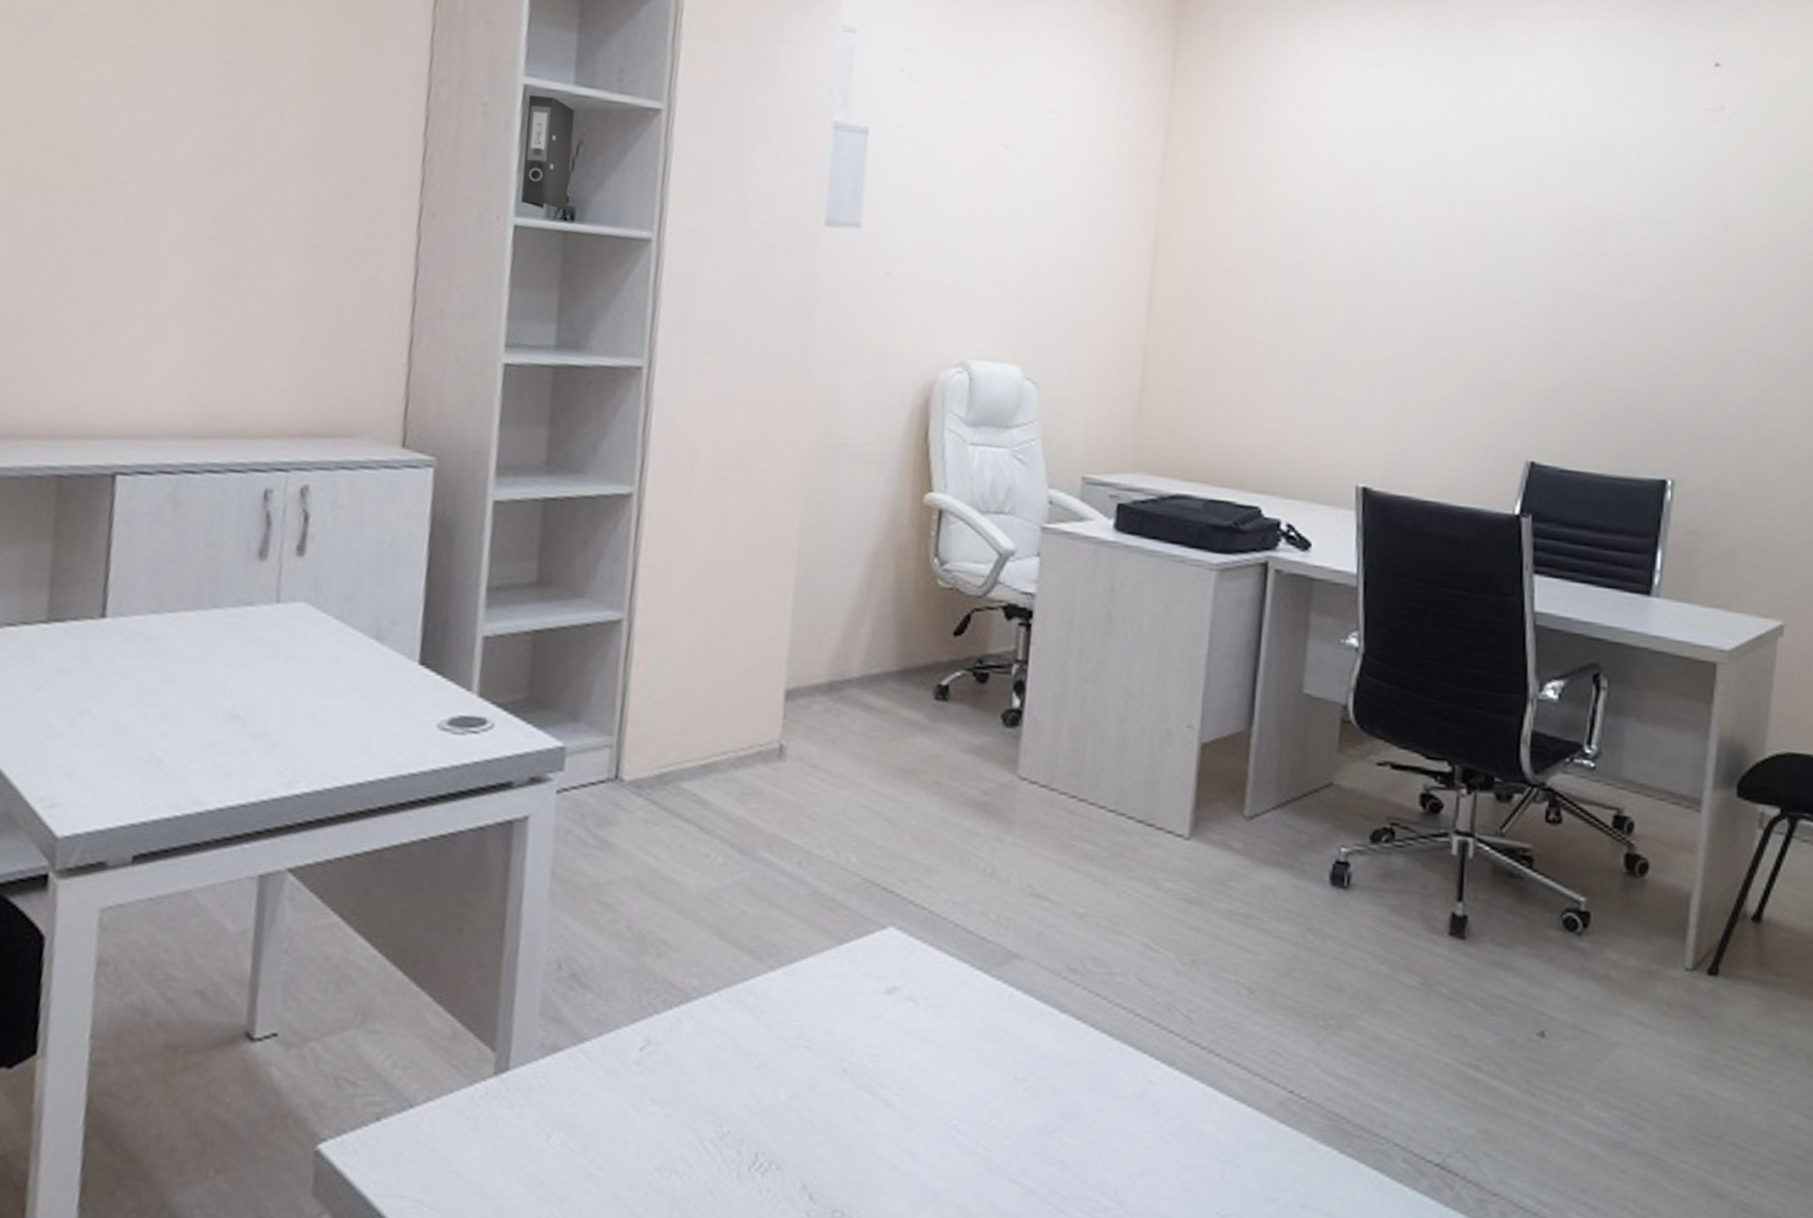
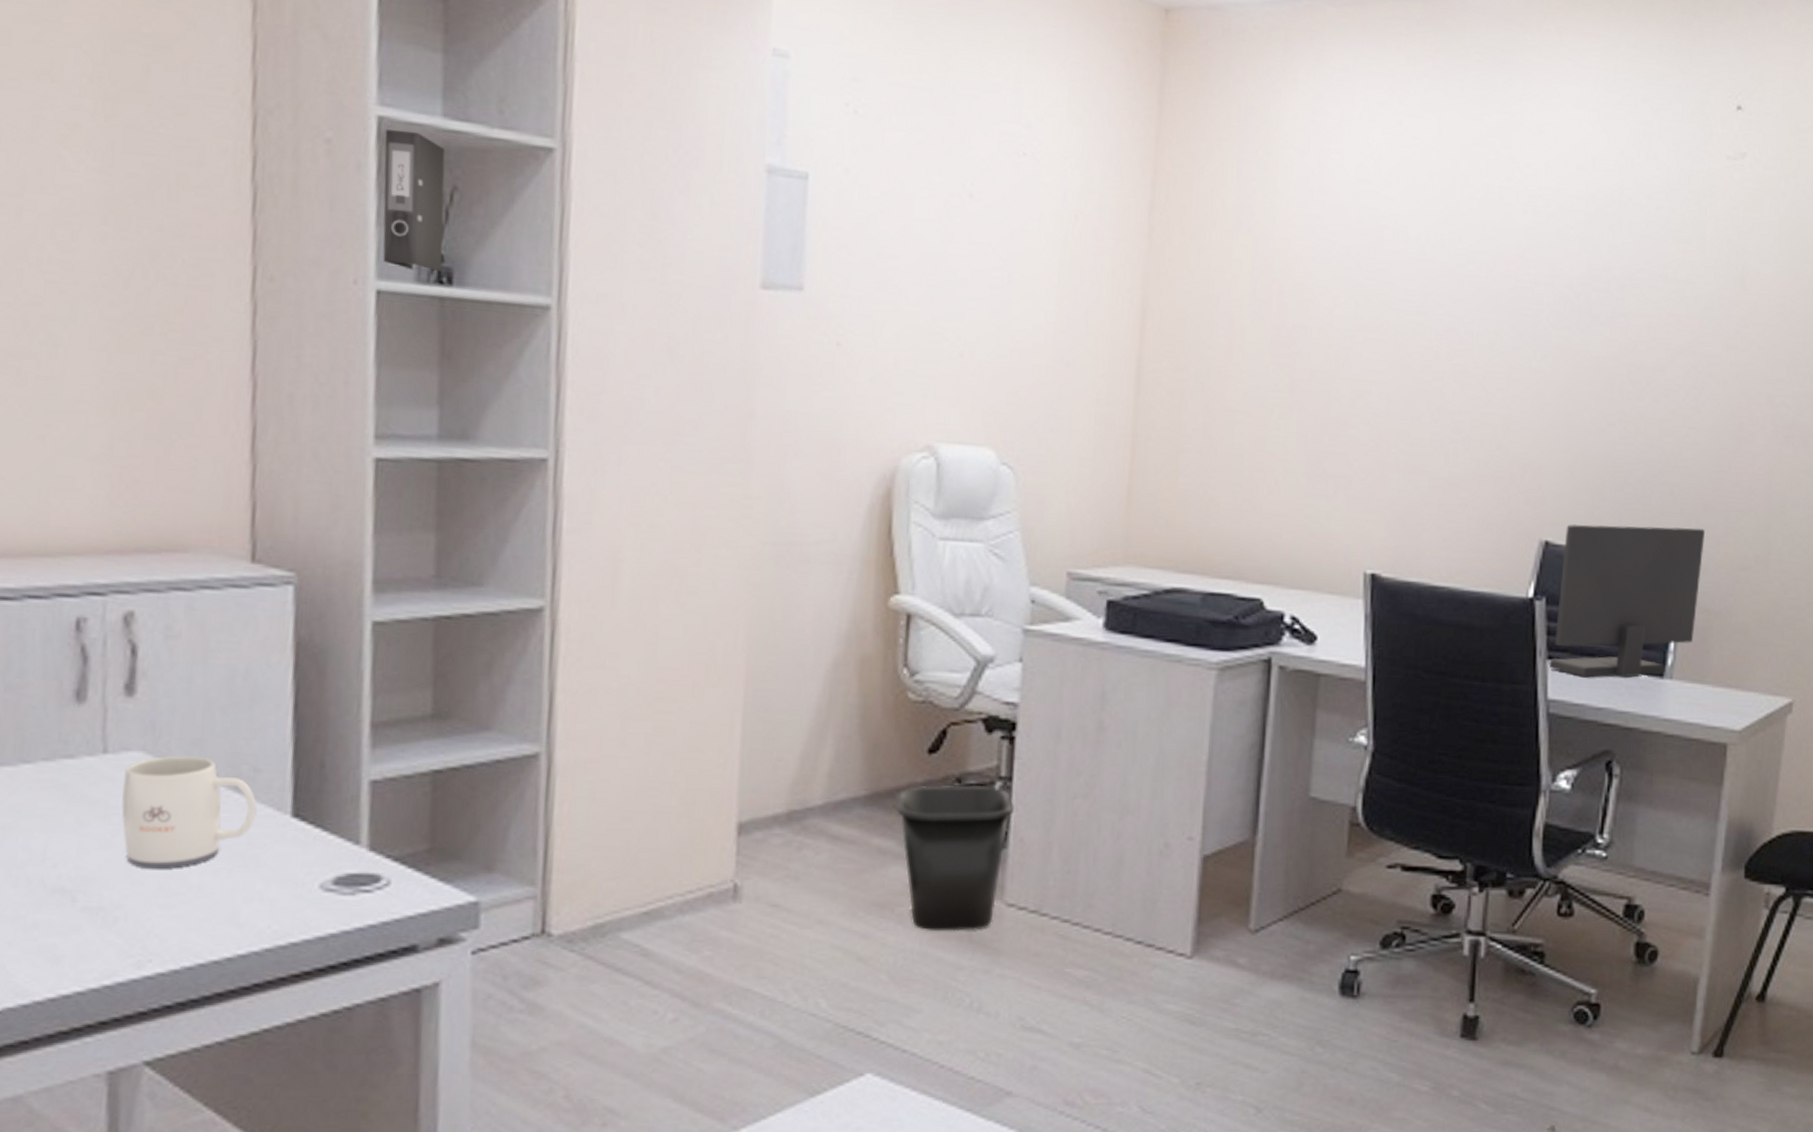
mug: none [286,607,393,703] -> present [121,755,257,869]
waste bin: none [922,665,1029,800] -> present [894,785,1014,931]
computer monitor: none [1535,446,1690,595] -> present [1548,523,1705,678]

